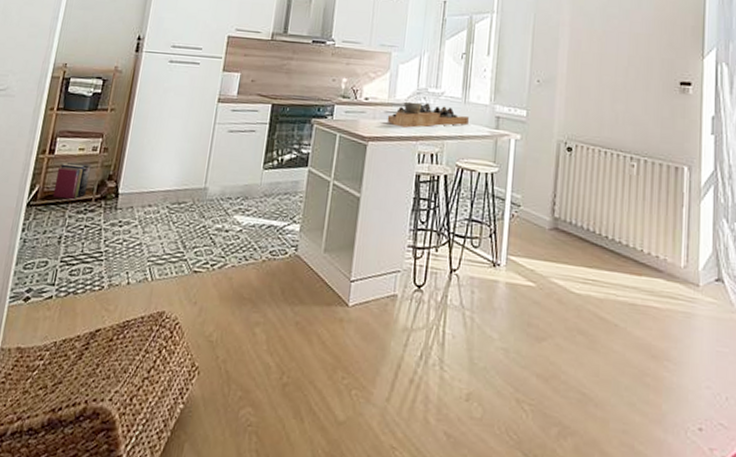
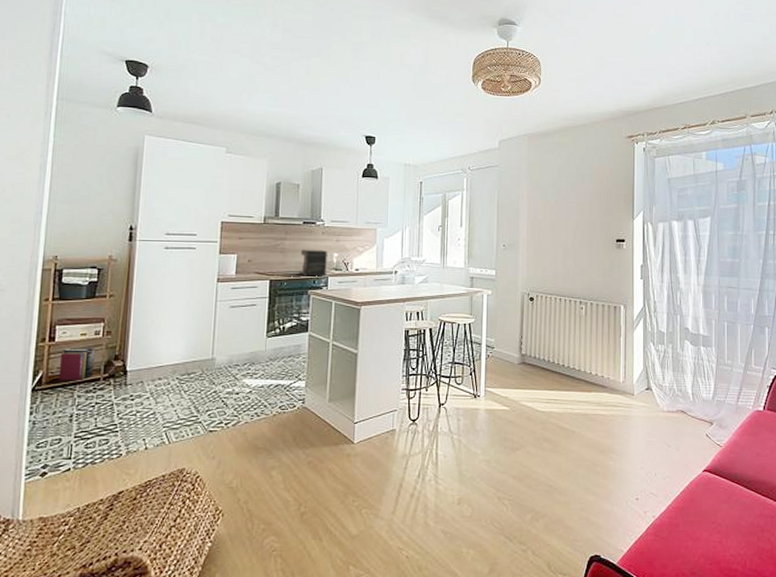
coffee maker: none [302,71,336,104] -> present [298,249,327,277]
decorative tray: present [387,101,469,128] -> none [376,269,447,292]

